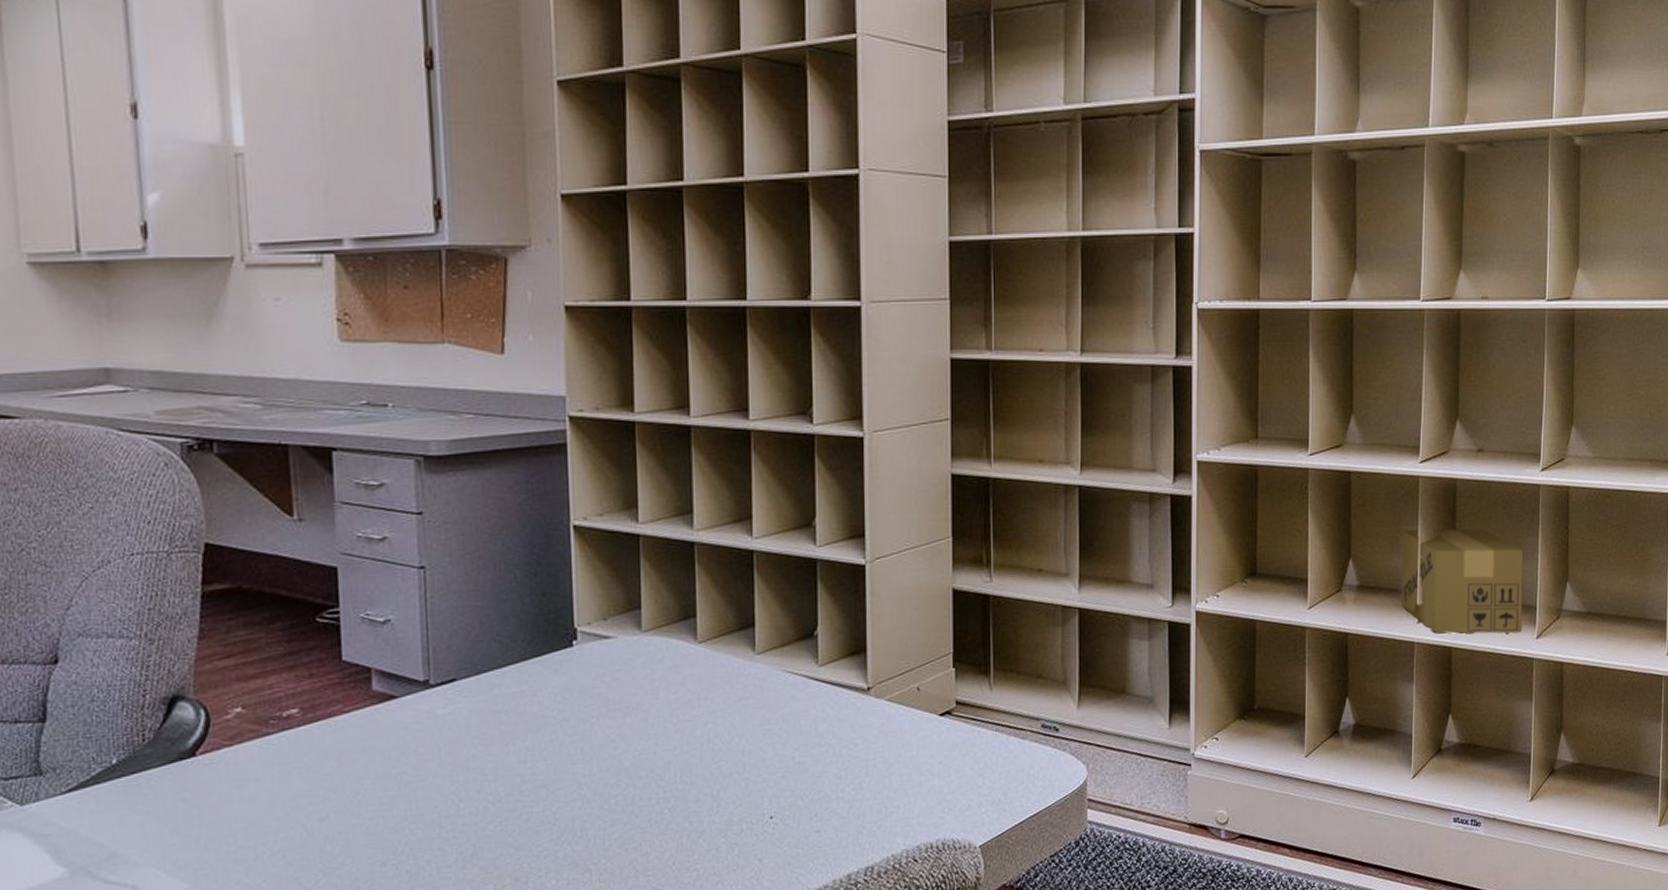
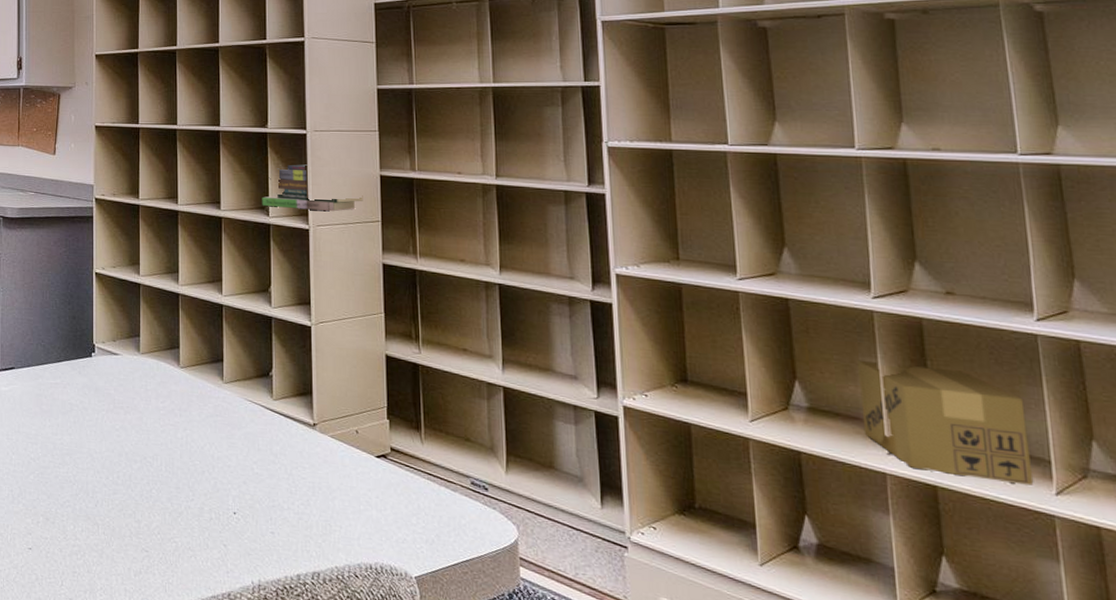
books: none [803,349,930,412] -> present [262,164,363,212]

